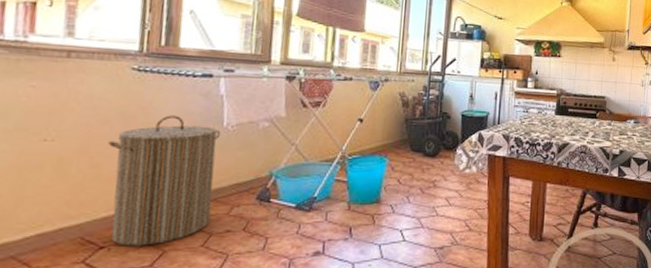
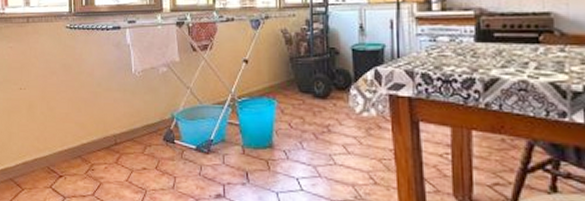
laundry hamper: present [108,115,221,246] -> none [57,65,131,178]

